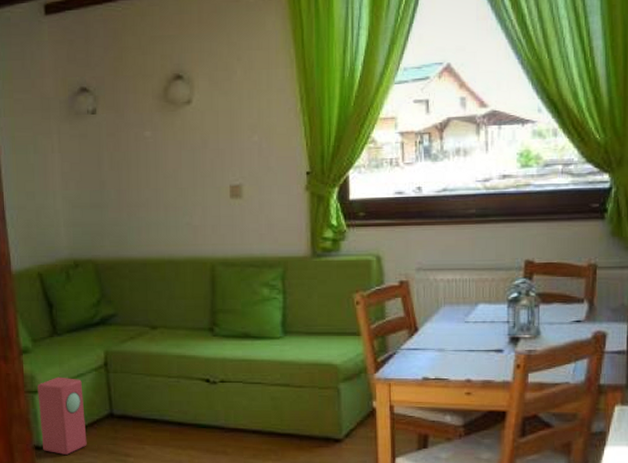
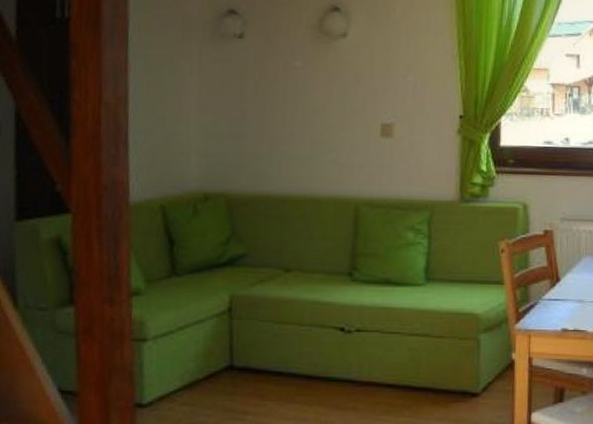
speaker: present [37,377,87,455] -> none [145,323,201,413]

